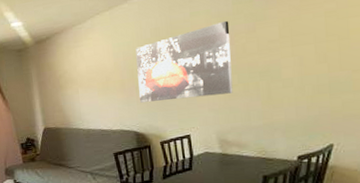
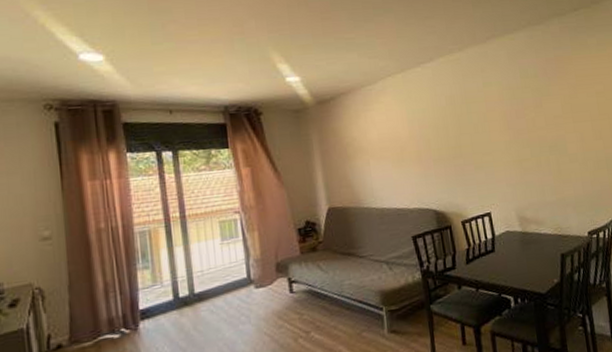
wall art: present [135,20,233,103] -> none [431,93,528,177]

